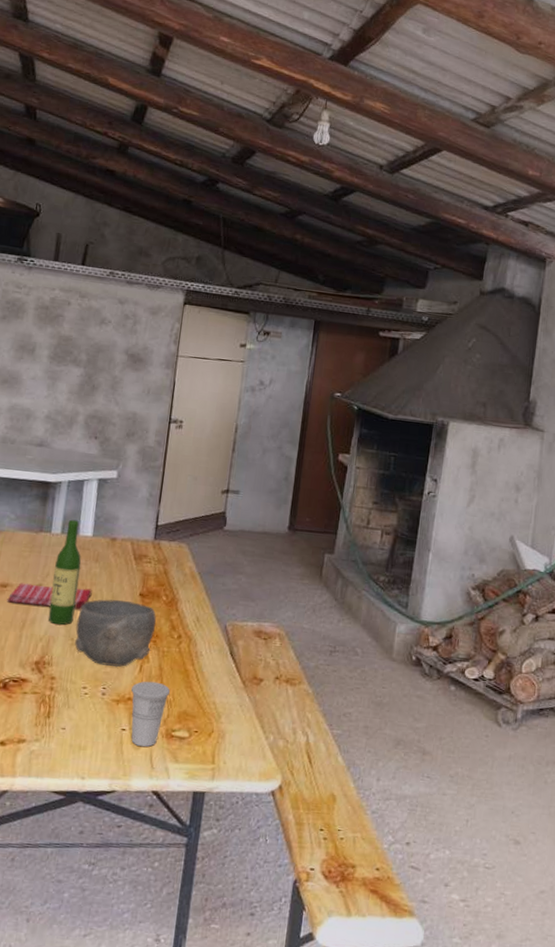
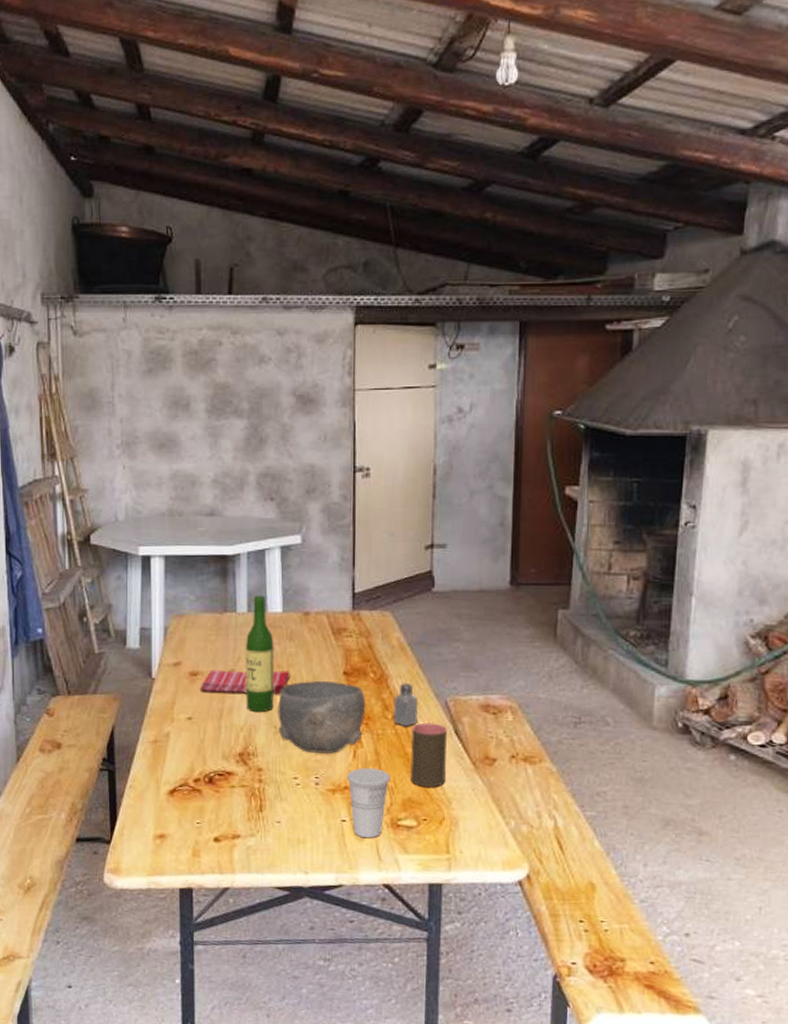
saltshaker: none [178,607,202,646] -> present [392,683,419,727]
cup: none [187,643,224,702] -> present [411,722,447,787]

